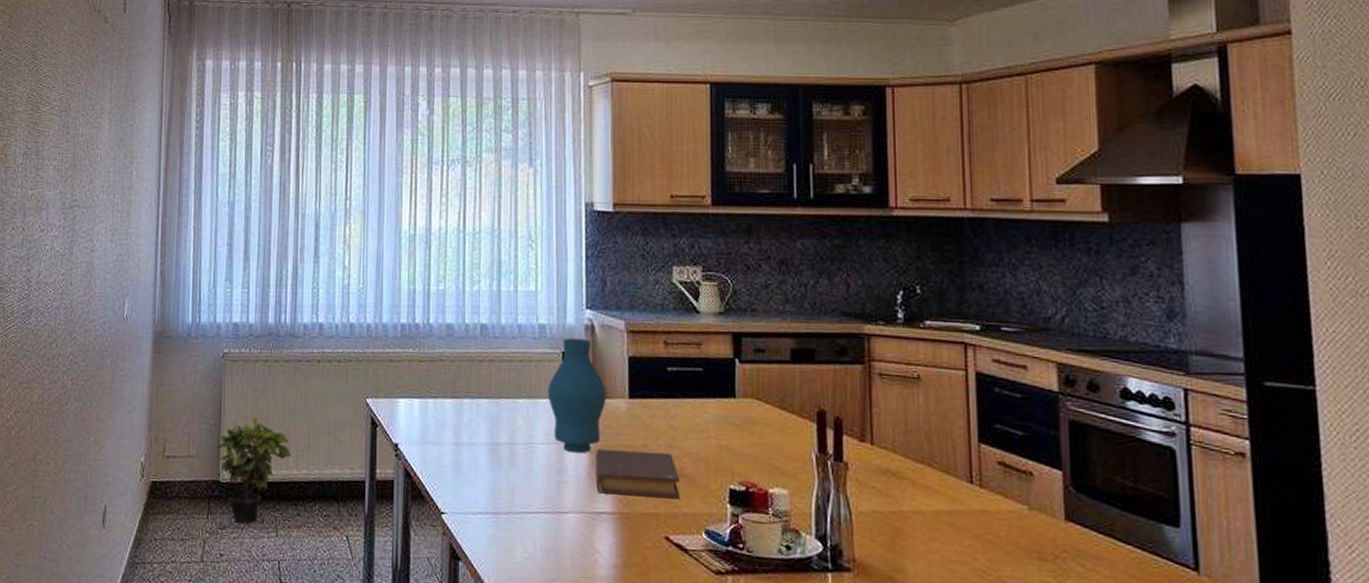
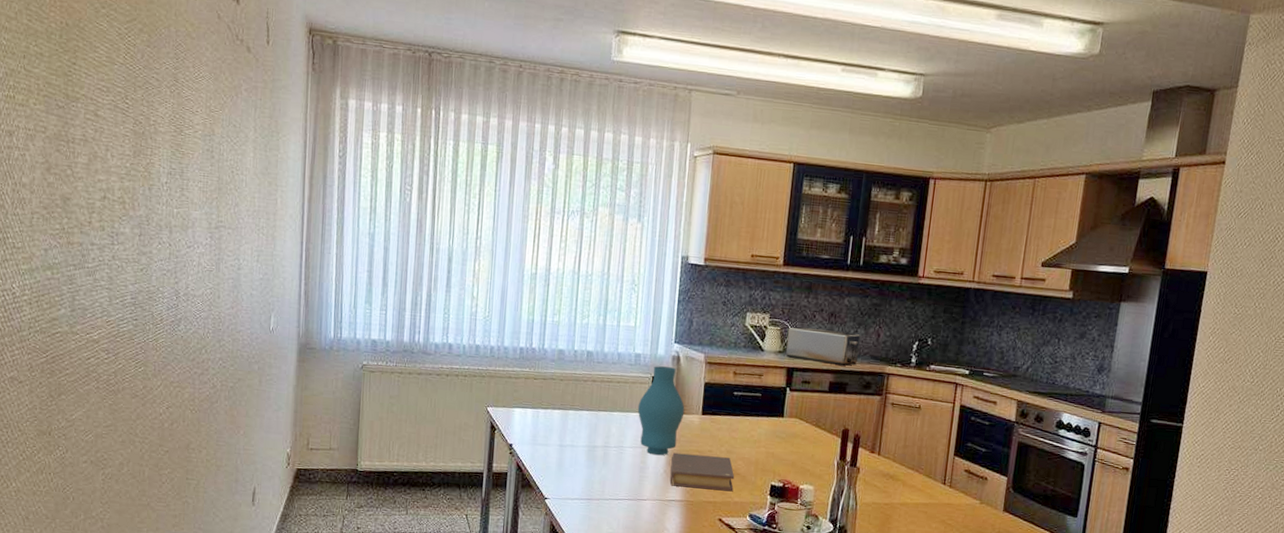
potted plant: present [214,415,291,524] -> none [353,418,421,504]
toaster: none [727,279,824,328] -> present [785,326,860,366]

